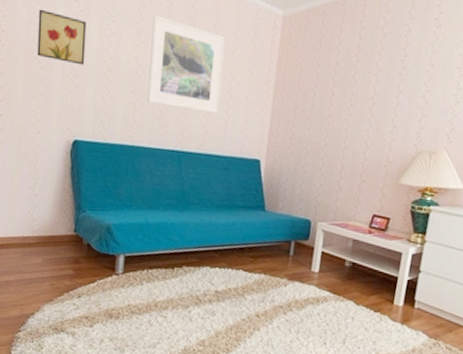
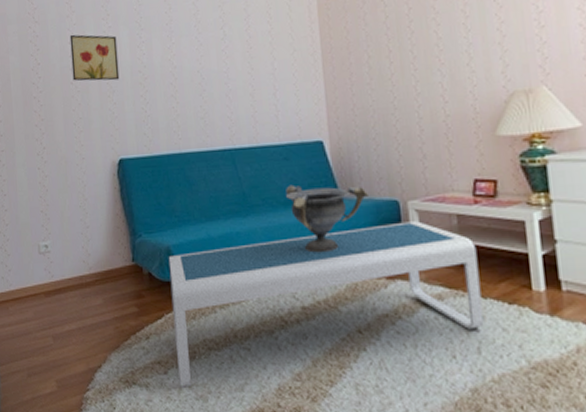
coffee table: none [102,232,362,340] -> present [168,221,484,388]
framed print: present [147,15,225,114] -> none [181,13,265,104]
decorative bowl: none [220,191,288,252] -> present [286,184,368,253]

